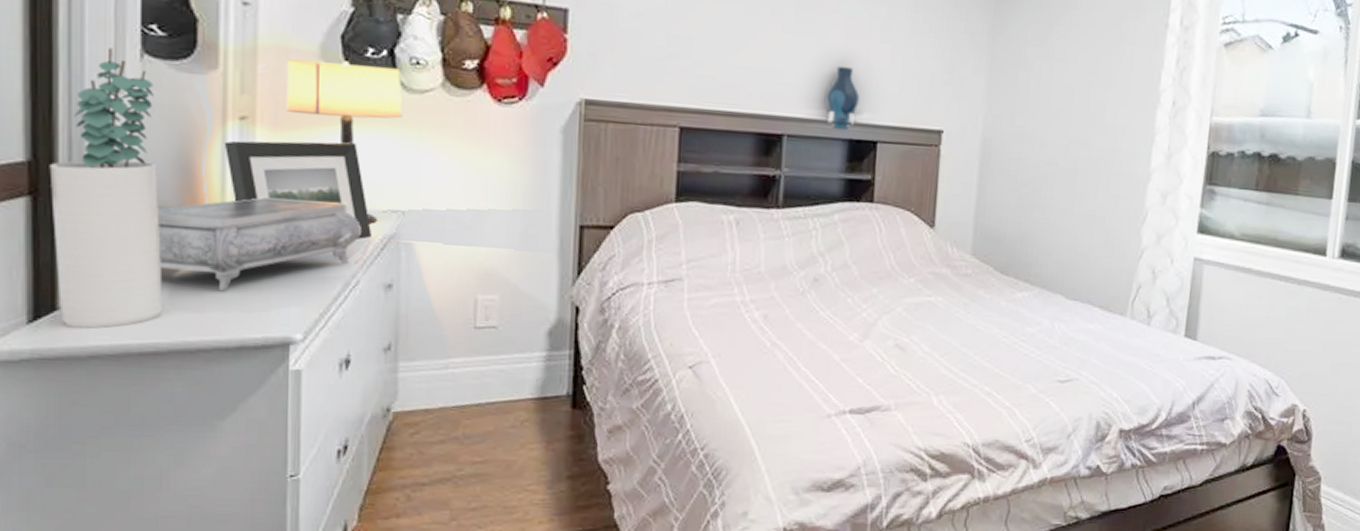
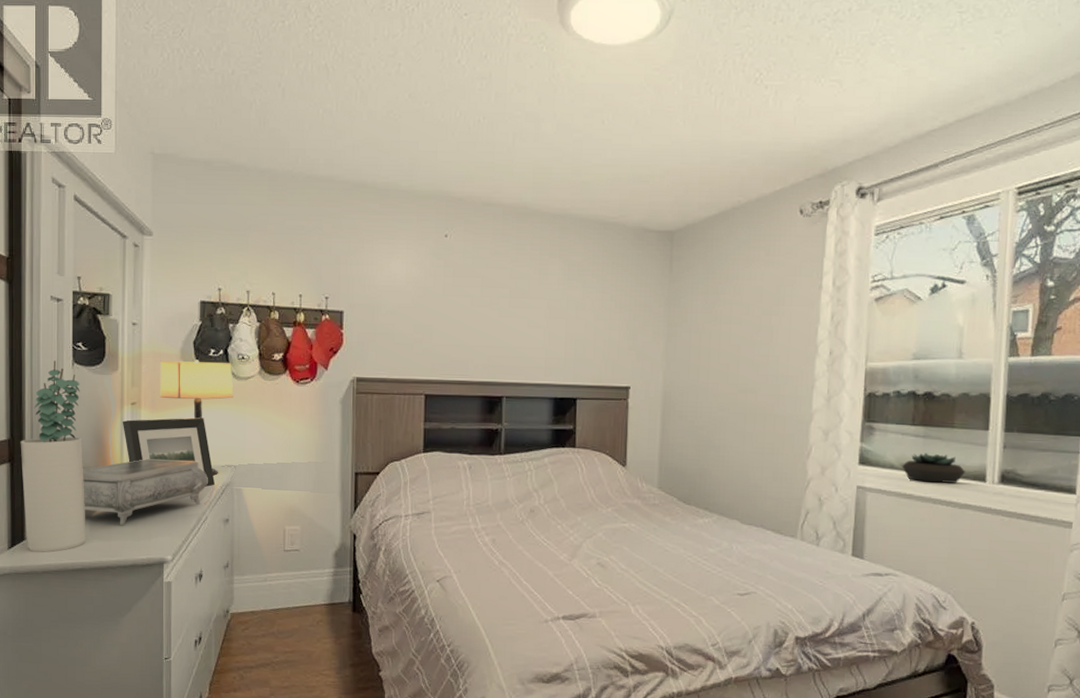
vase: present [825,66,860,131] -> none [534,340,562,391]
succulent plant: none [1242,222,1307,257] -> present [902,453,966,483]

